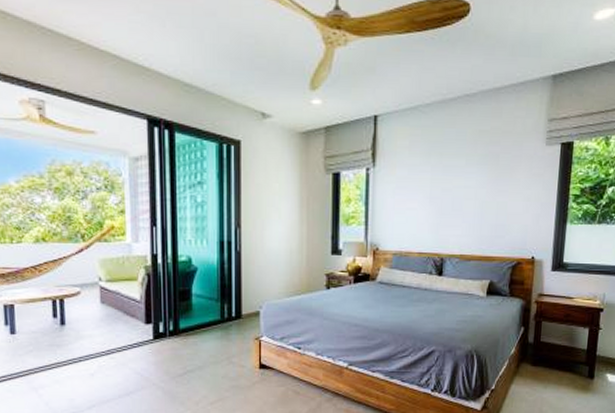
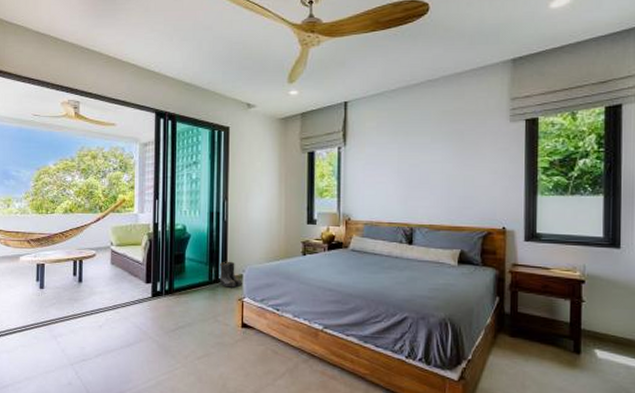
boots: none [232,297,259,327] -> present [219,261,242,289]

